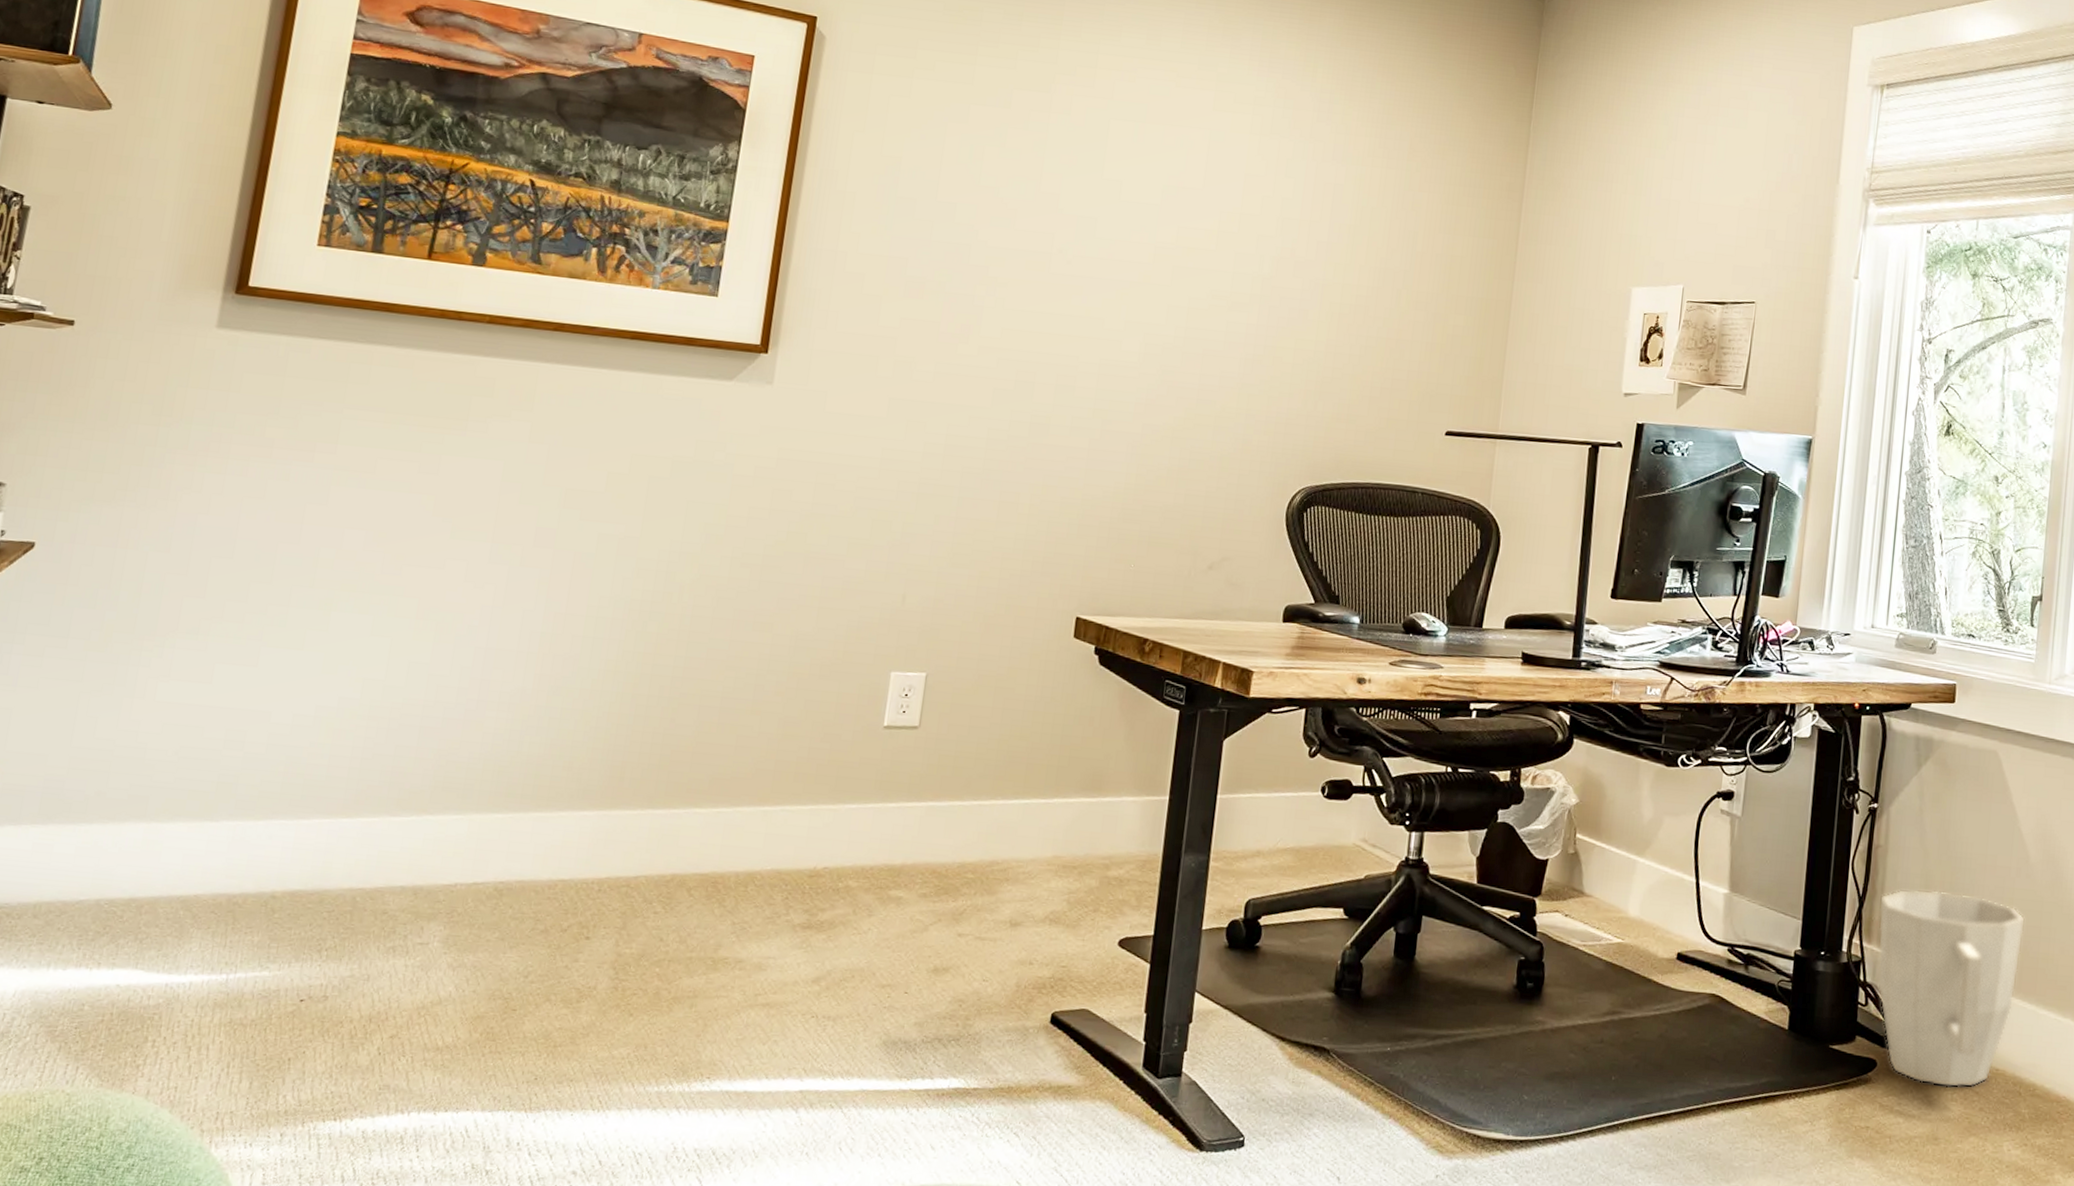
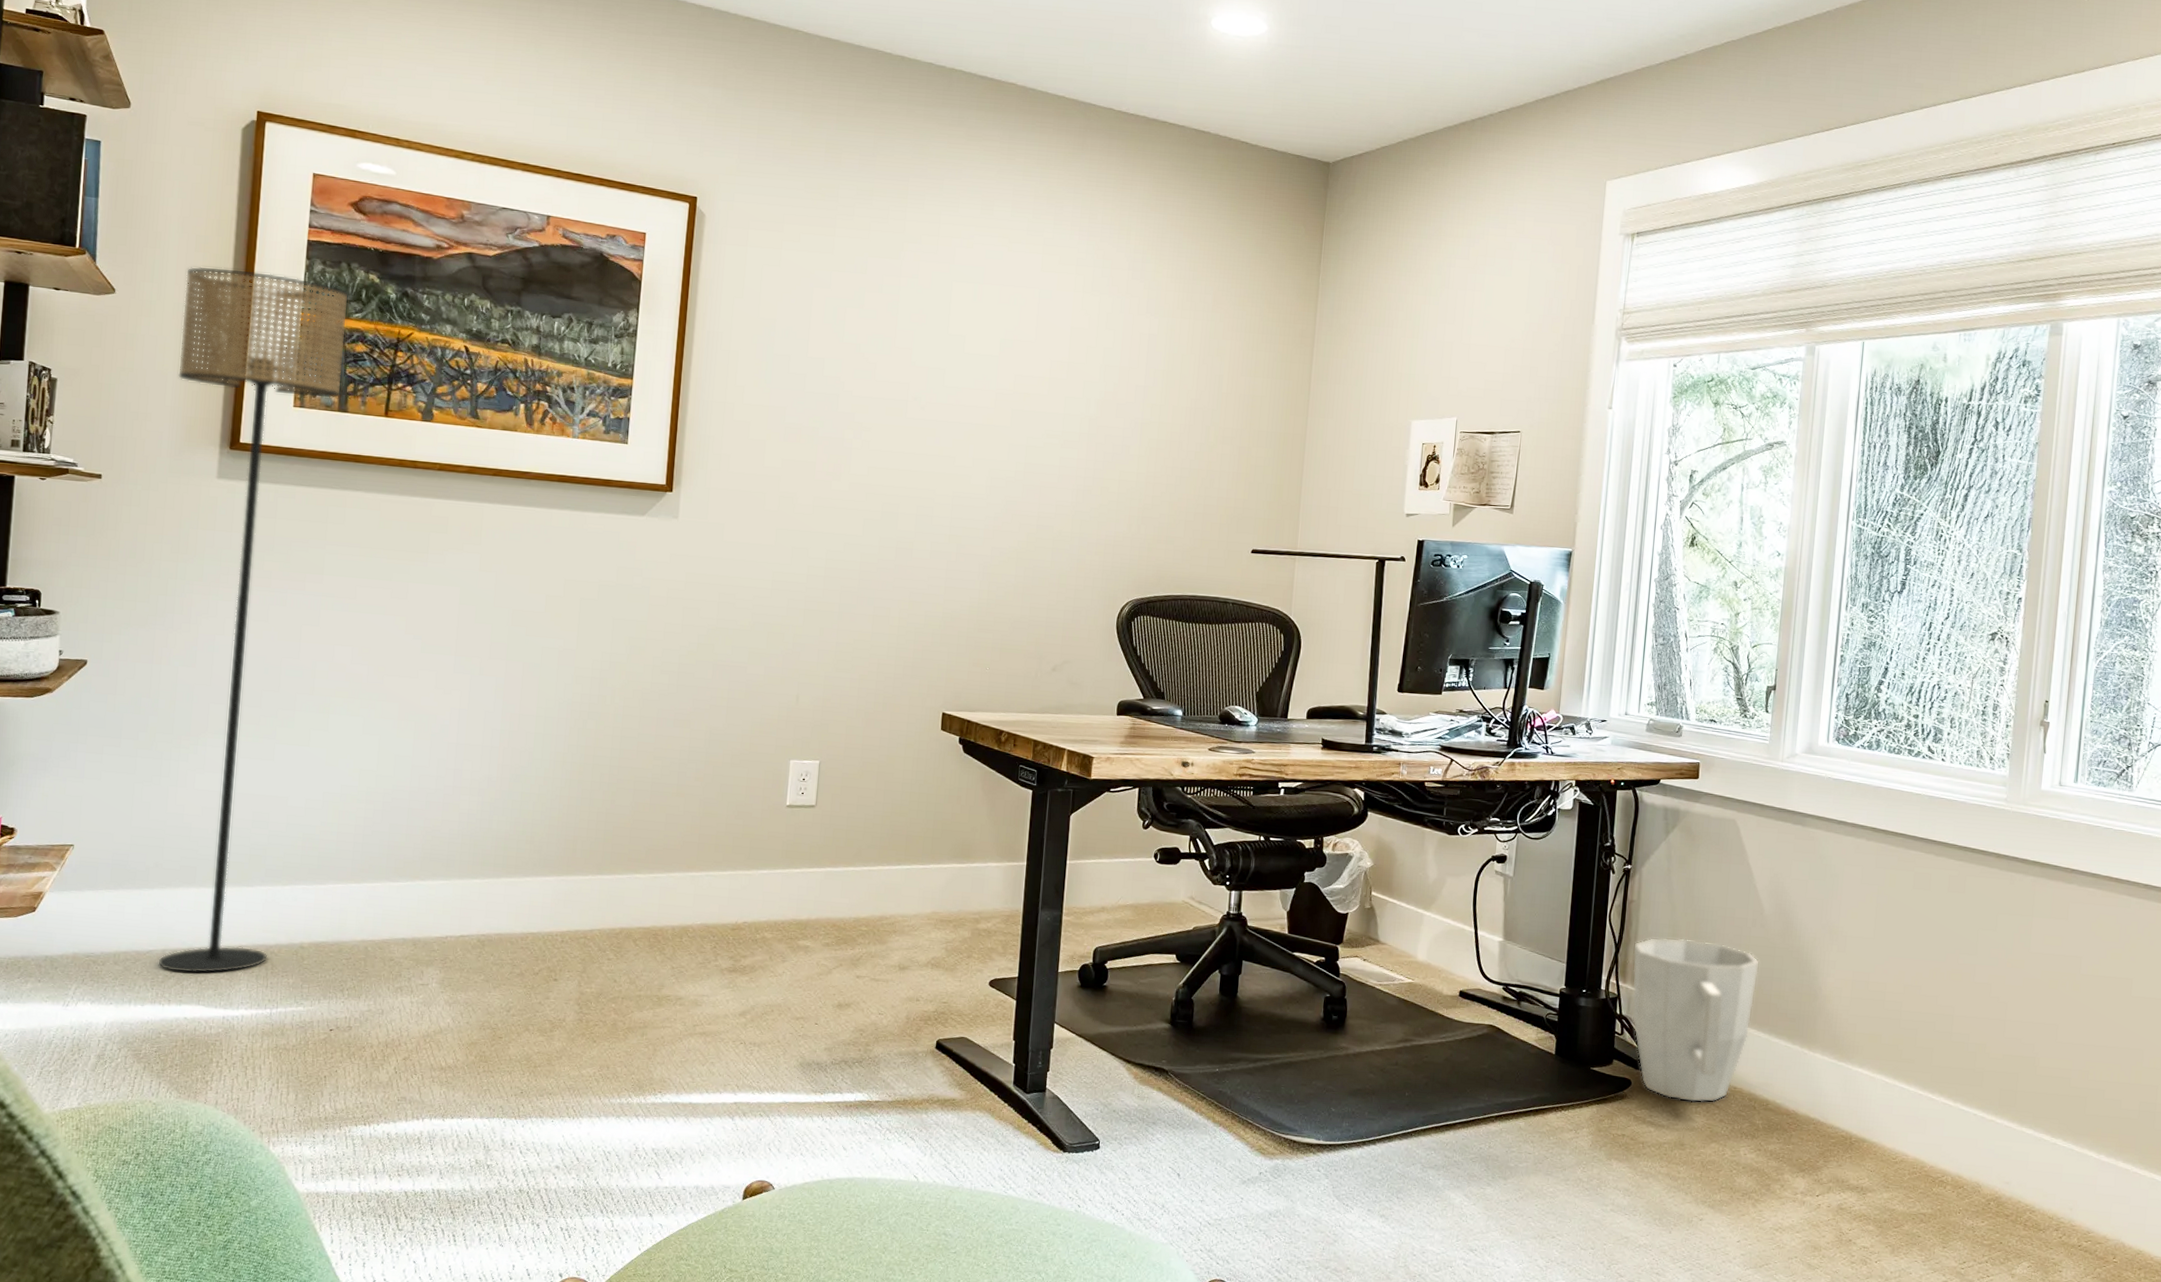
floor lamp: none [89,80,396,930] -> present [158,266,349,974]

